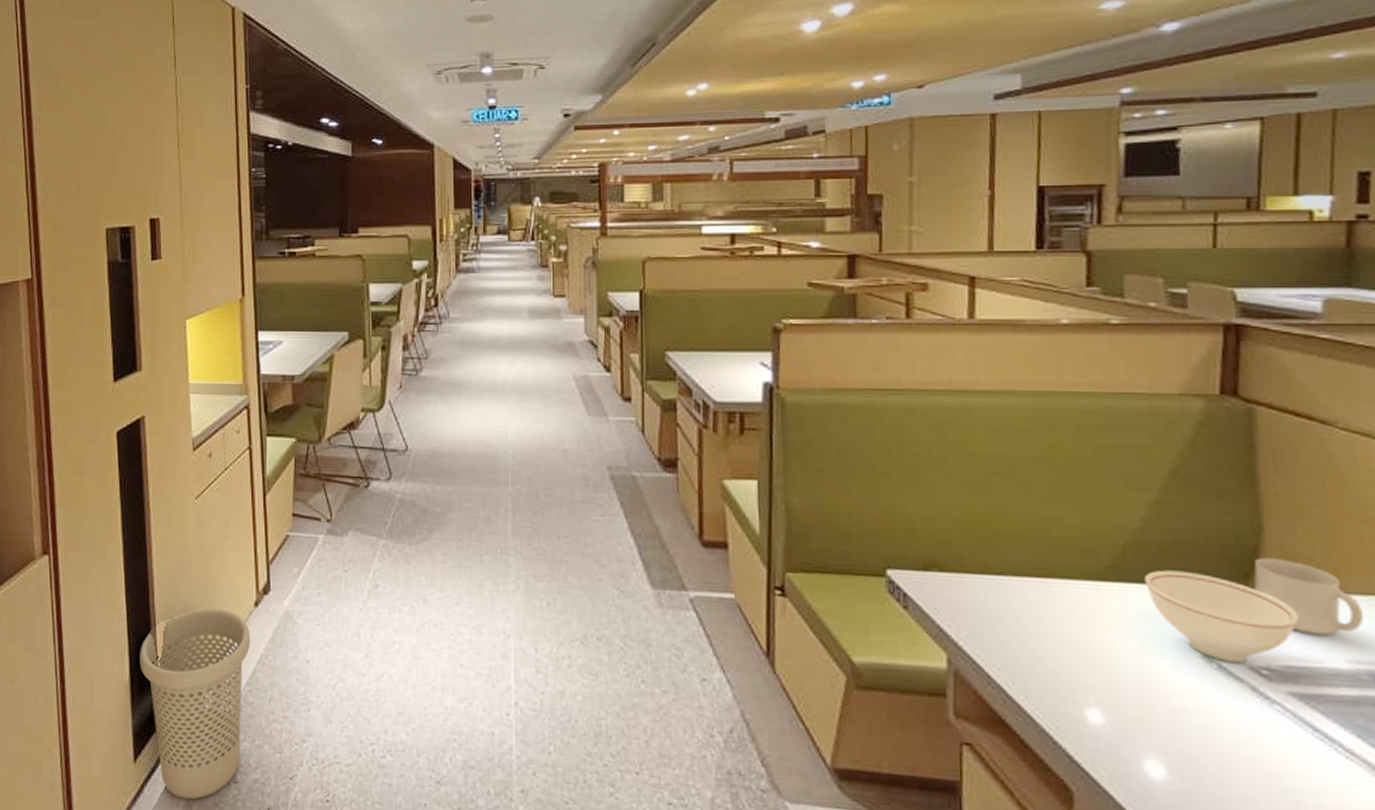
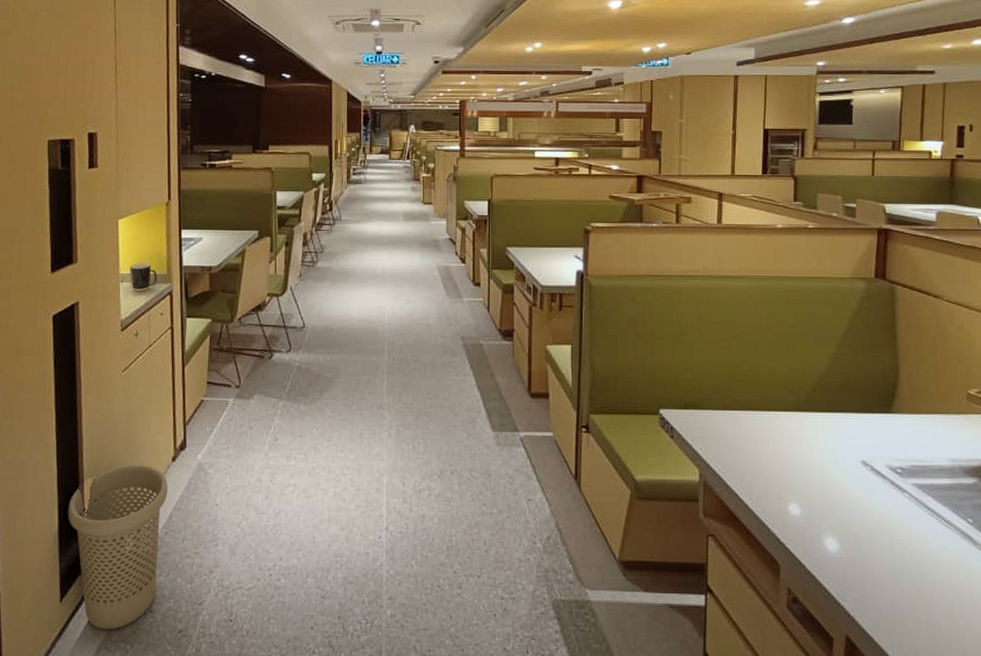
mug: none [200,370,232,404] -> present [129,262,157,291]
bowl: present [1143,570,1299,664] -> none [826,402,920,466]
cup: present [1253,558,1365,635] -> none [893,391,958,443]

